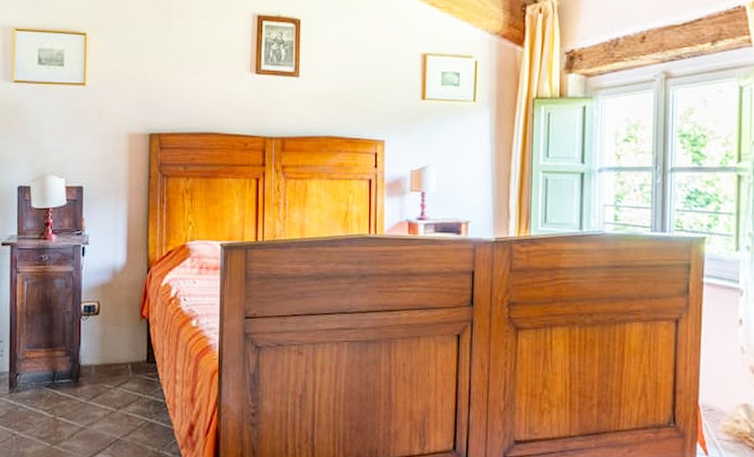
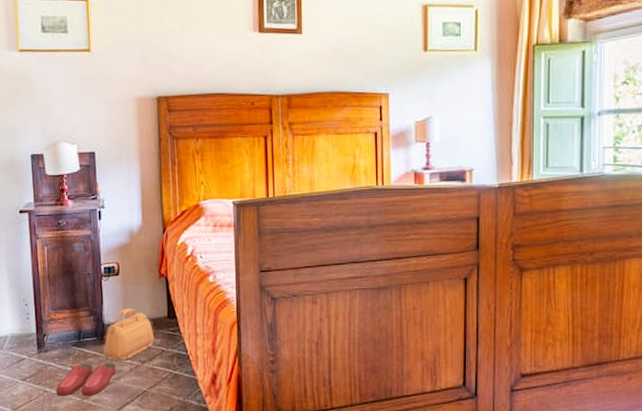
slippers: none [26,405,89,442] -> present [56,362,116,396]
handbag: none [77,350,132,406] -> present [103,308,155,361]

